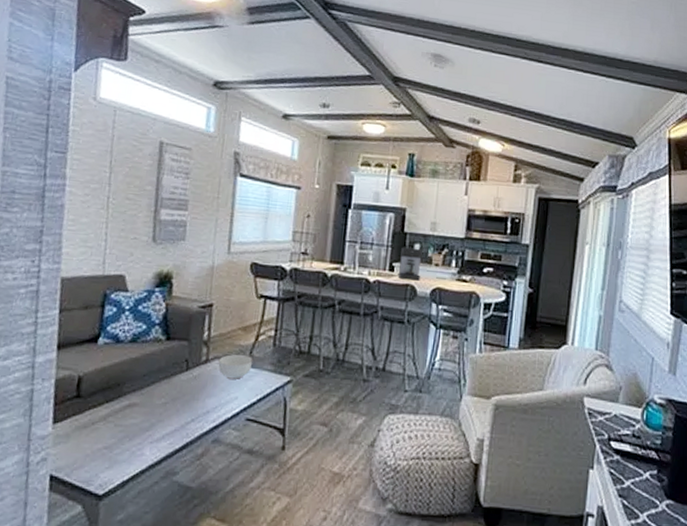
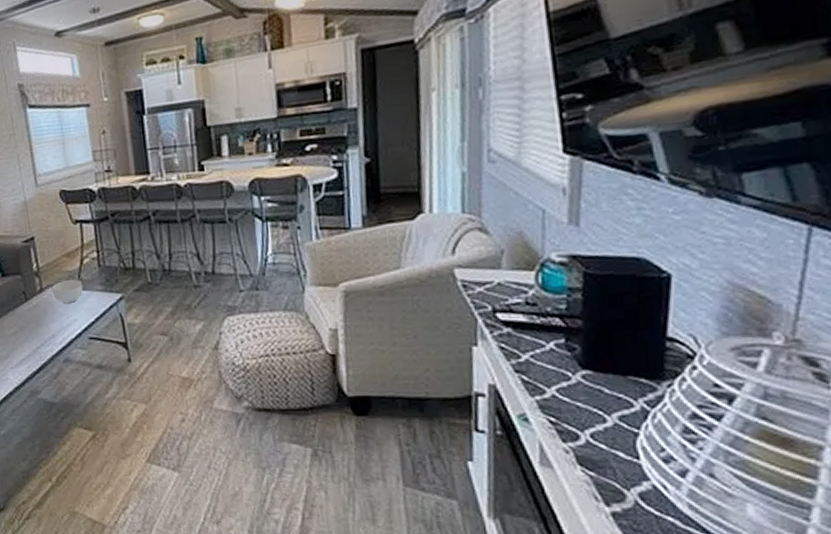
coffee maker: present [398,247,422,281] -> none [207,140,236,177]

